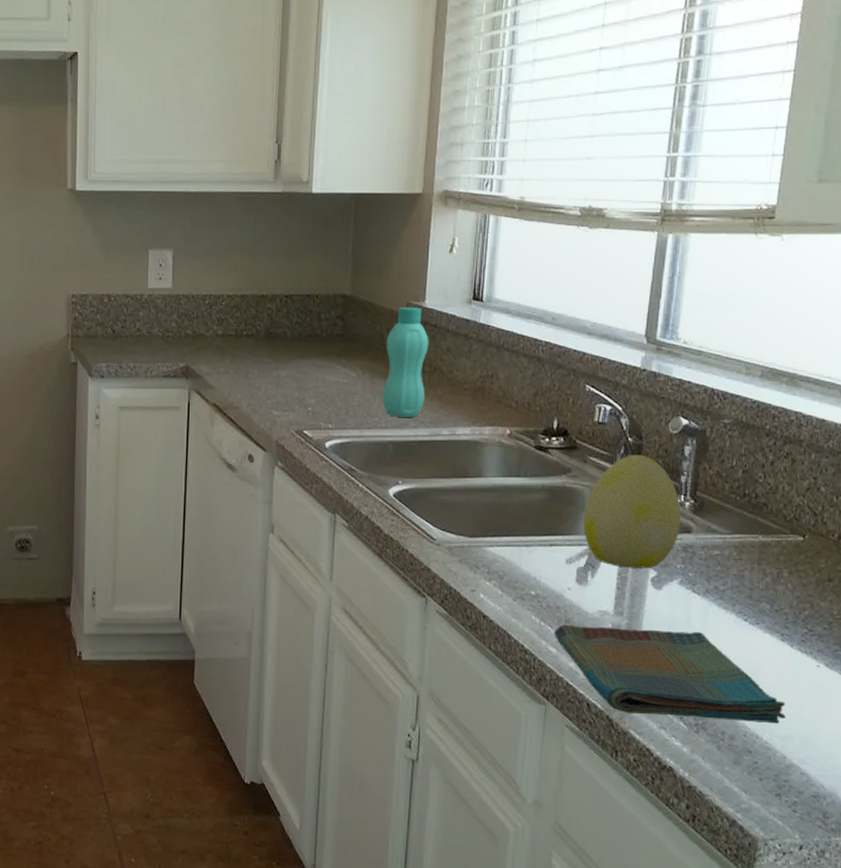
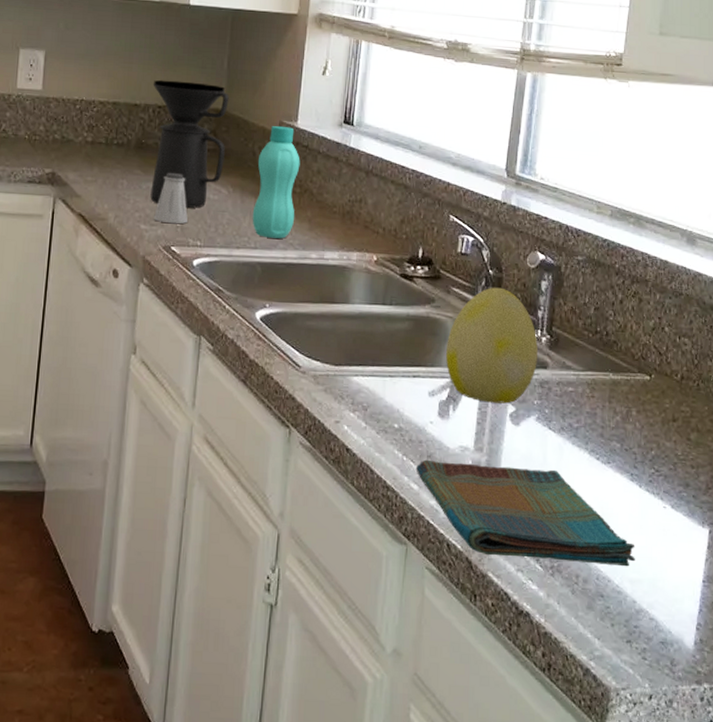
coffee maker: none [279,269,355,392] -> present [150,79,229,208]
saltshaker: none [285,360,319,409] -> present [154,173,189,224]

